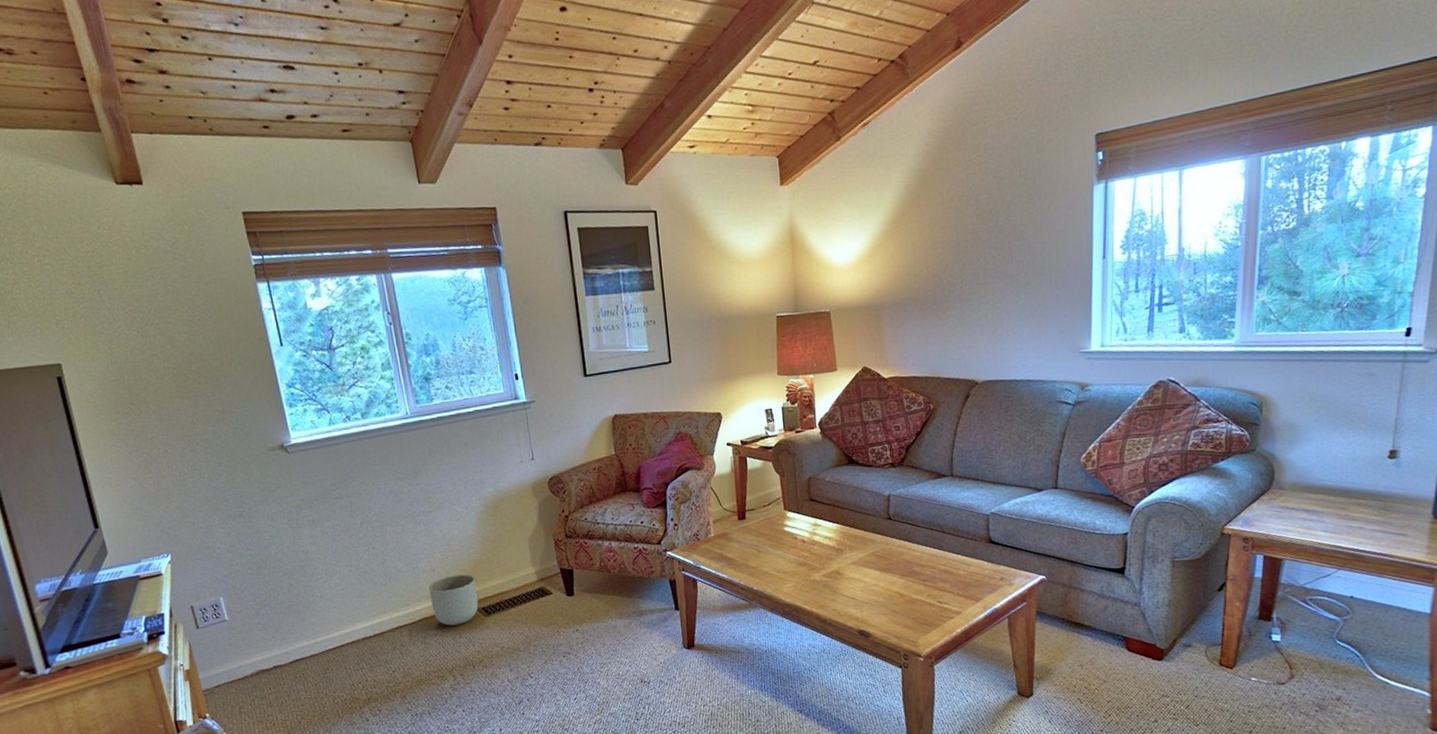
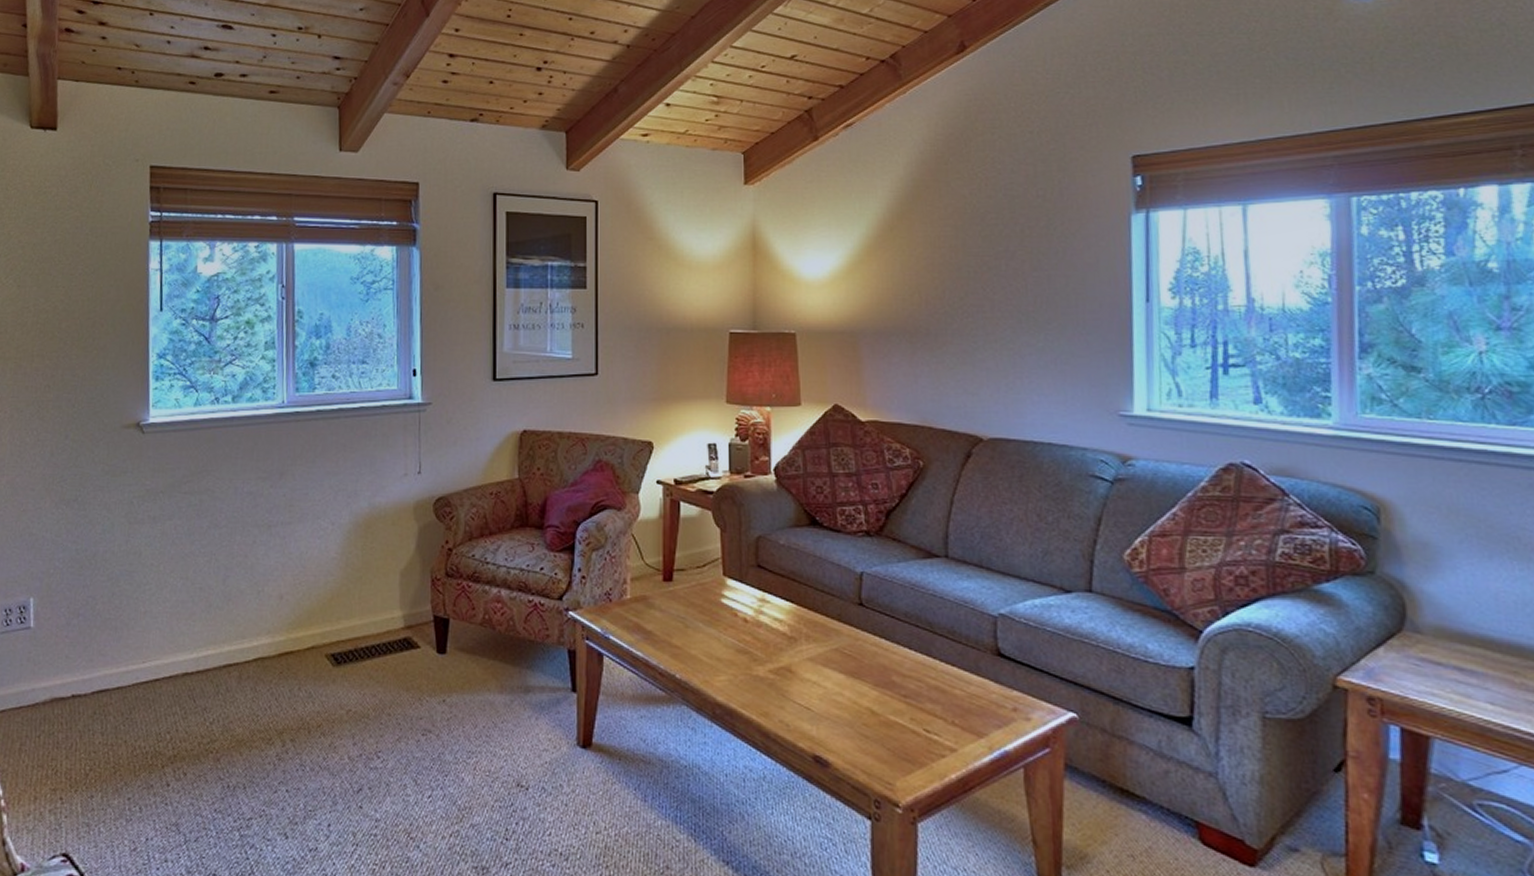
planter: present [428,574,479,626] -> none [271,606,329,673]

